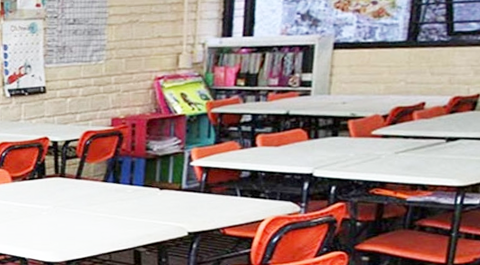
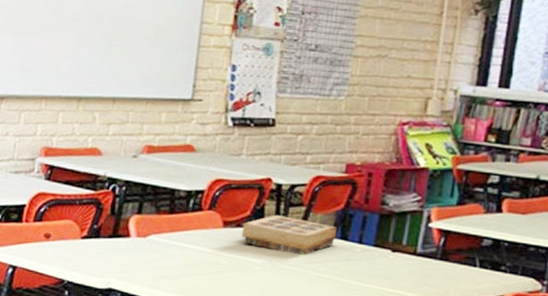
book: none [28,167,109,199] -> present [242,214,337,255]

